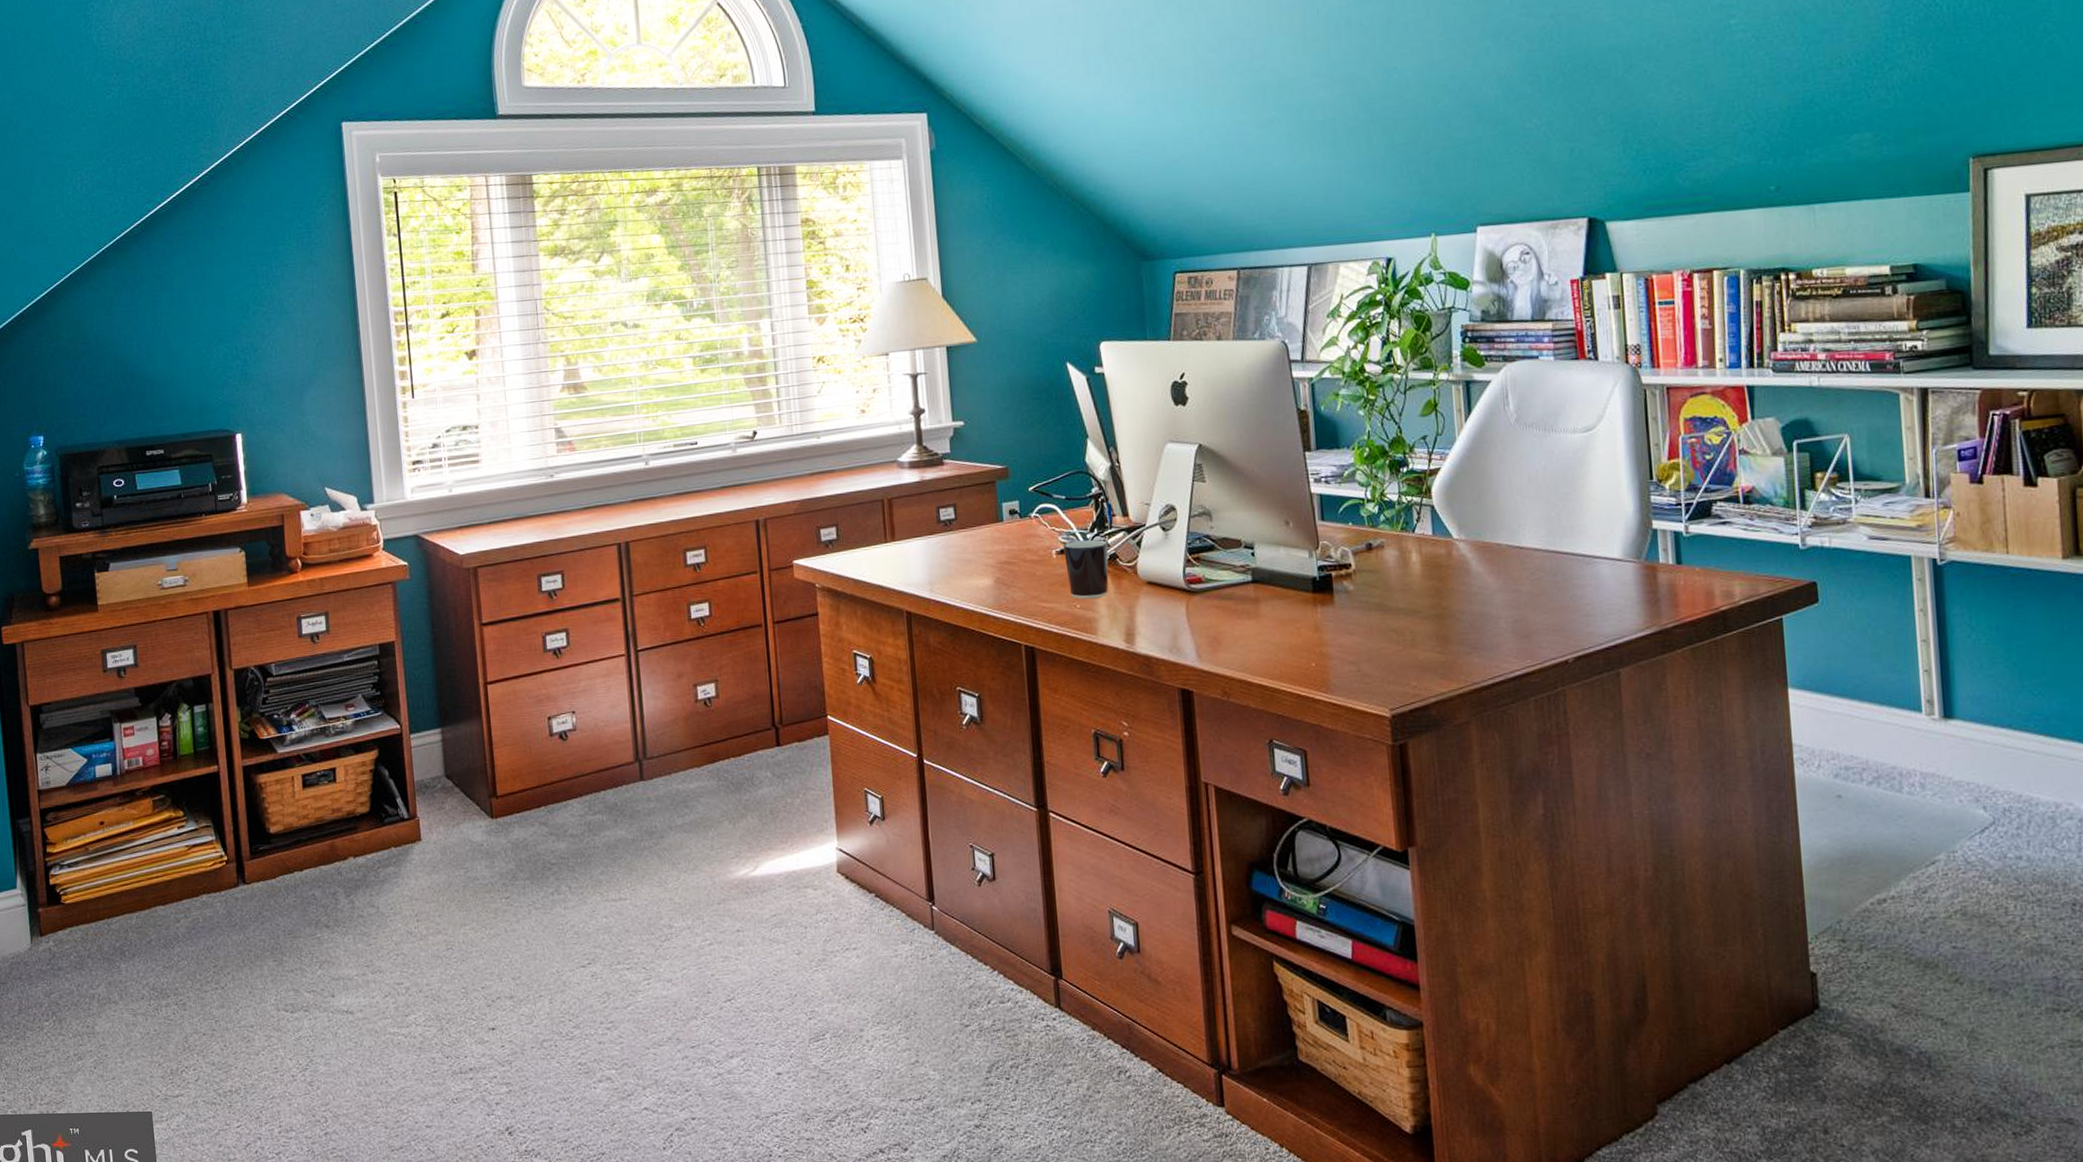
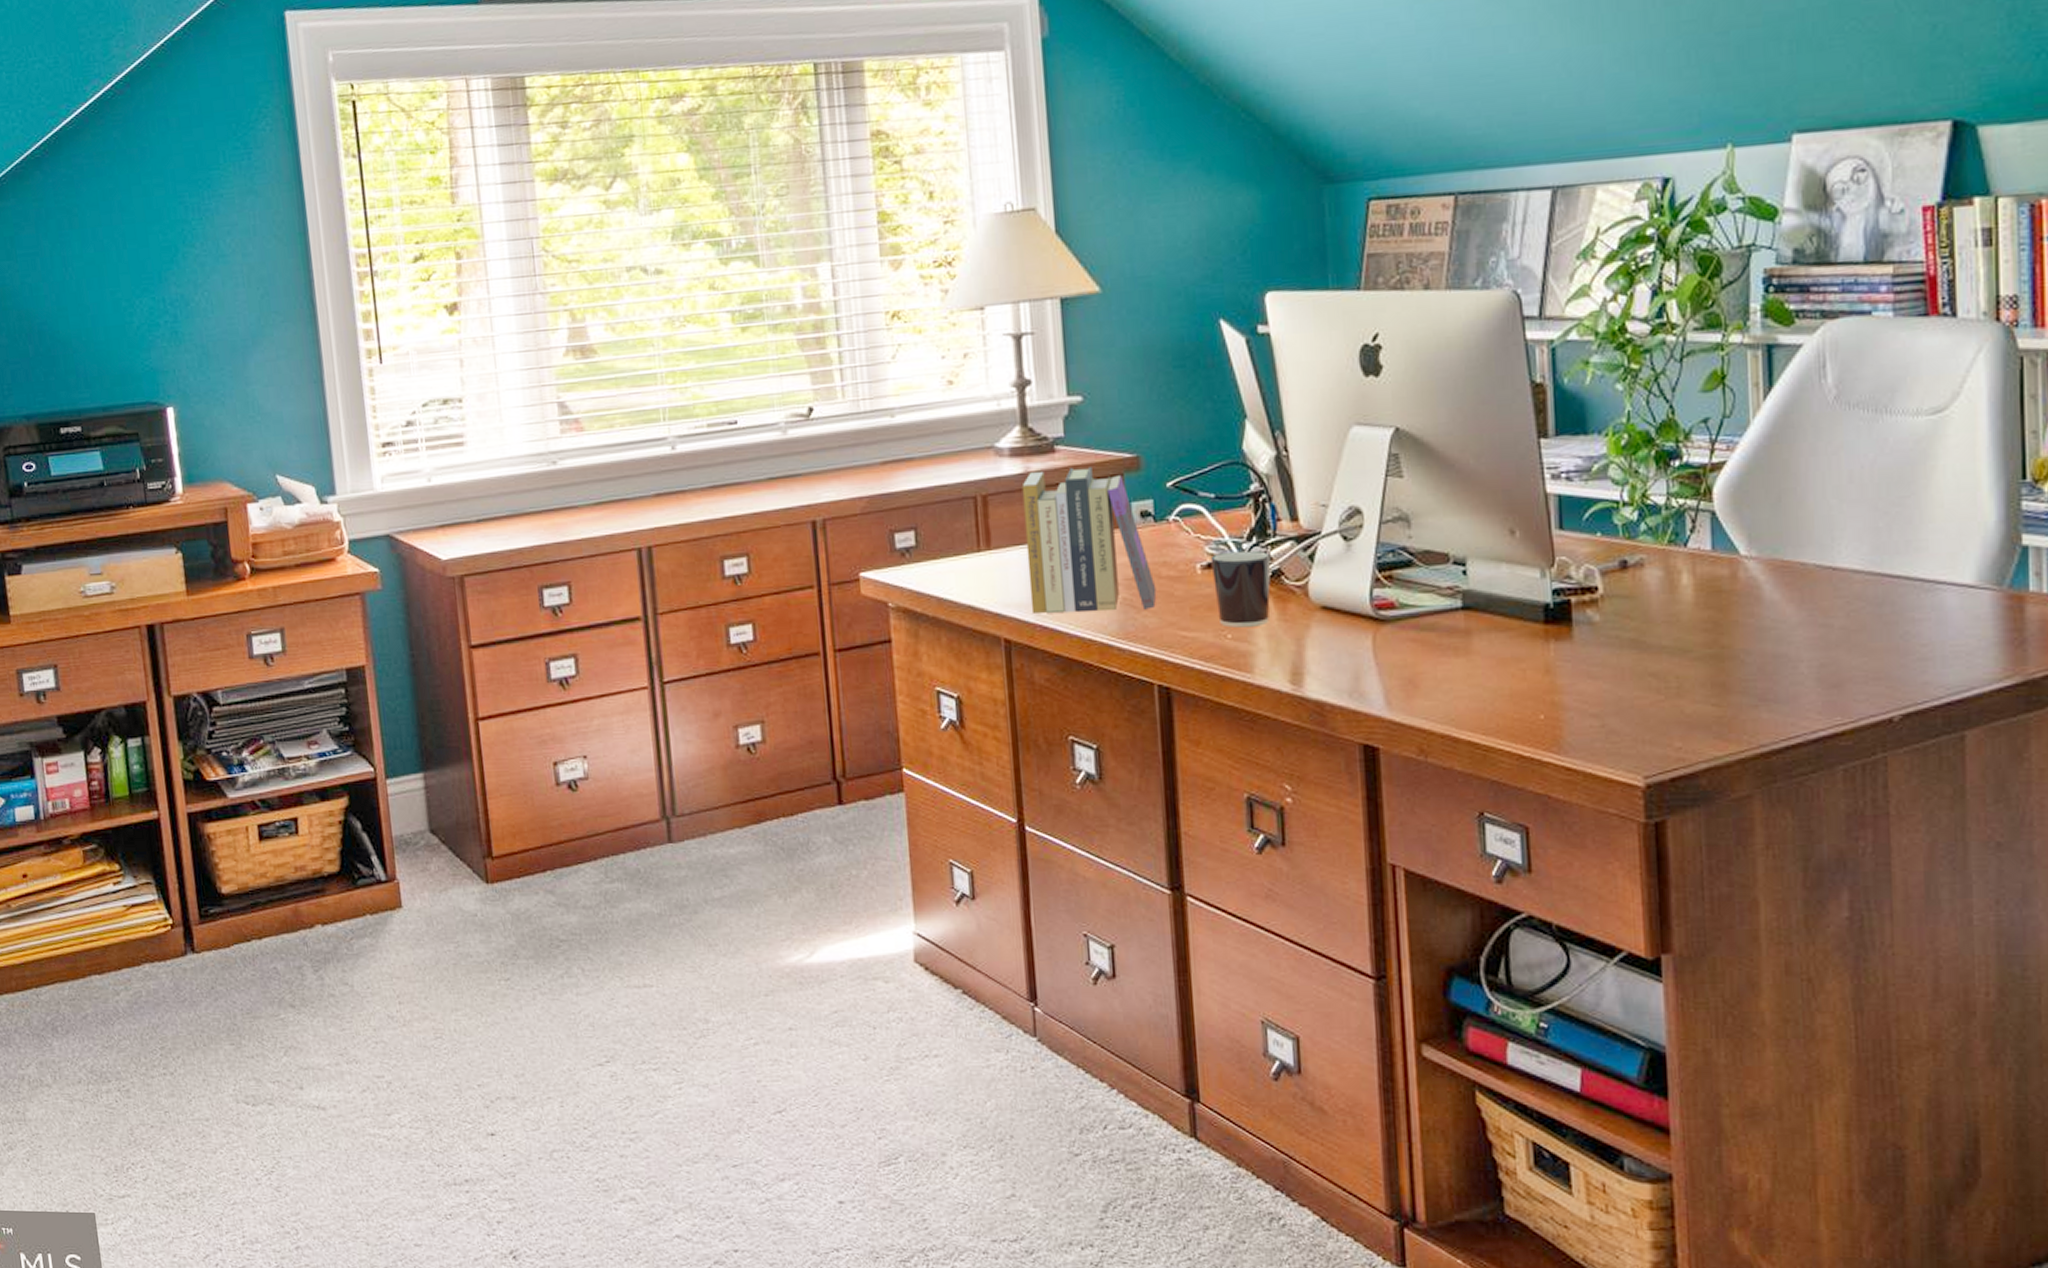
books: none [918,475,1023,591] -> present [1021,466,1157,614]

